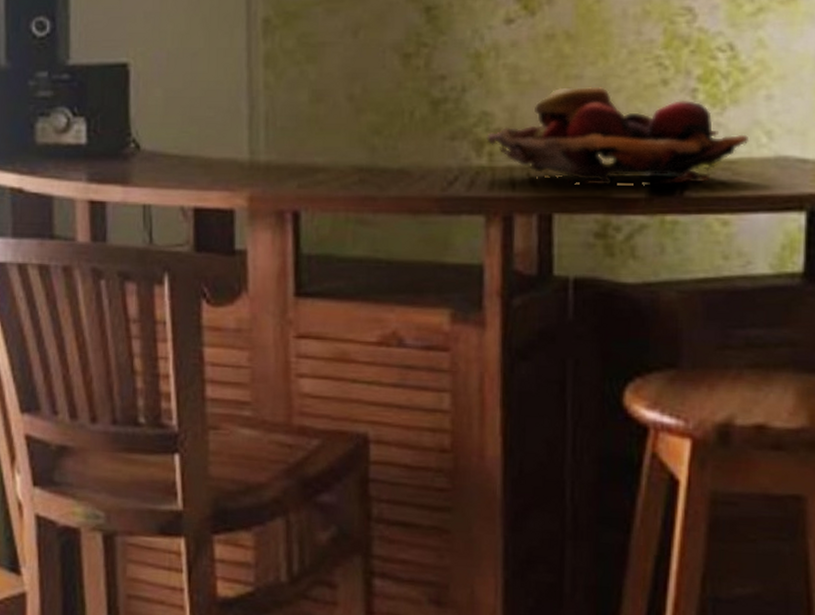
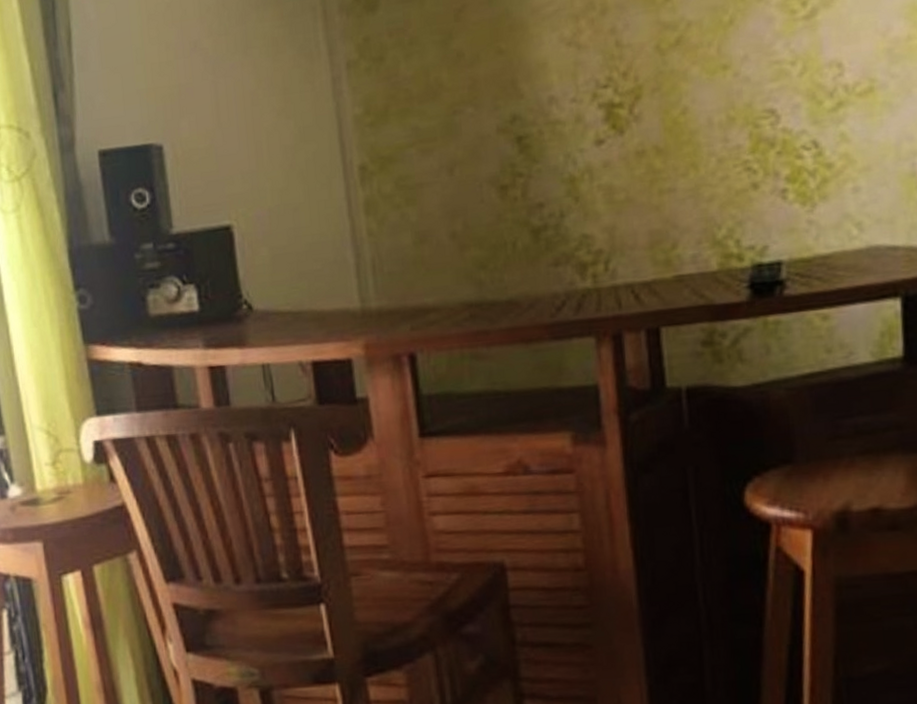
fruit basket: present [487,86,750,185] -> none [589,197,841,297]

